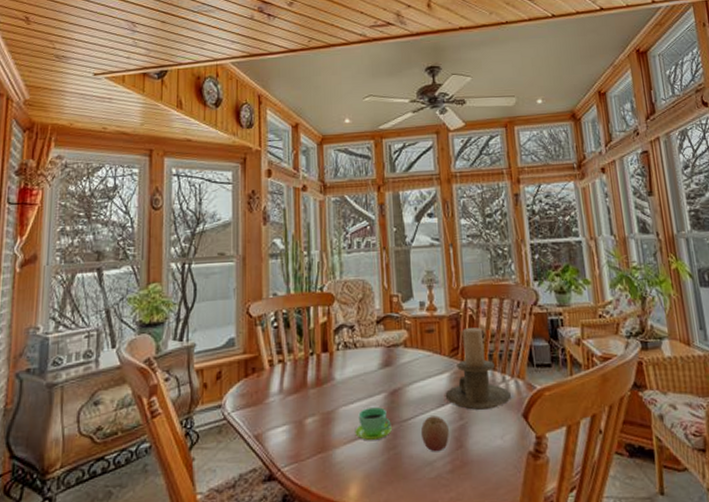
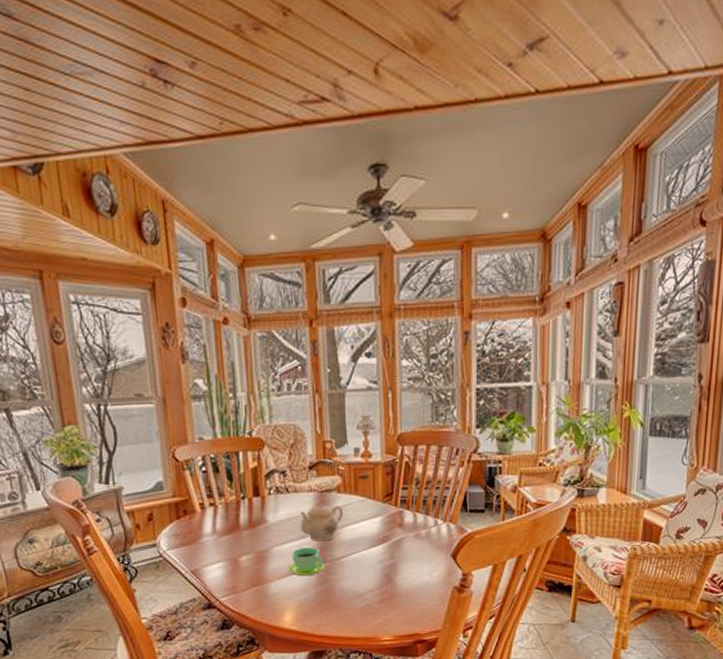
teapot: none [366,359,411,401] -> present [299,504,344,542]
fruit: present [420,415,449,452] -> none [352,555,379,586]
candle holder: present [445,327,511,410] -> none [377,474,441,551]

